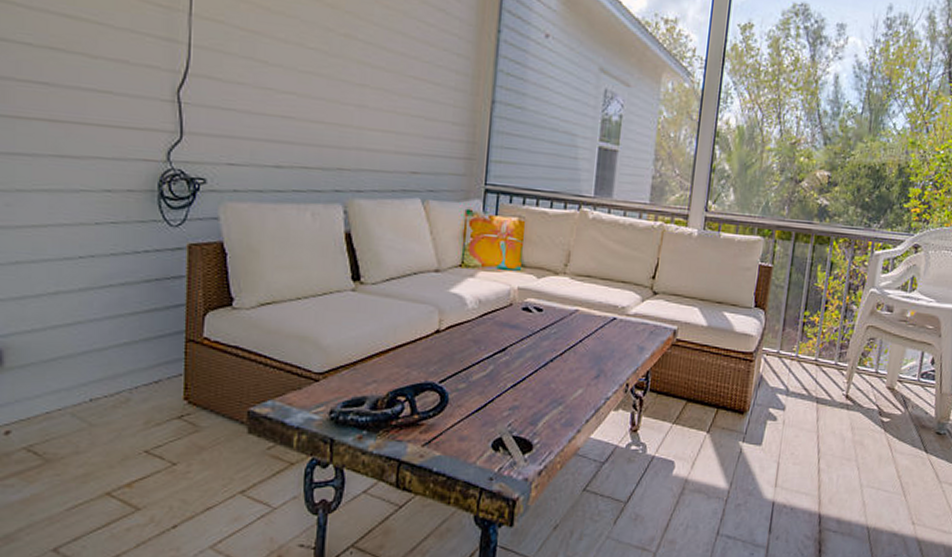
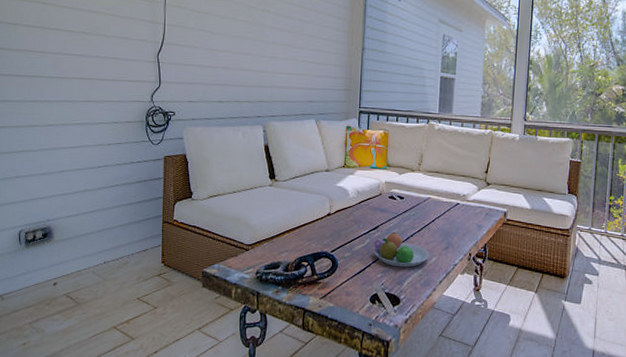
fruit bowl: none [498,356,575,403] -> present [373,232,430,268]

